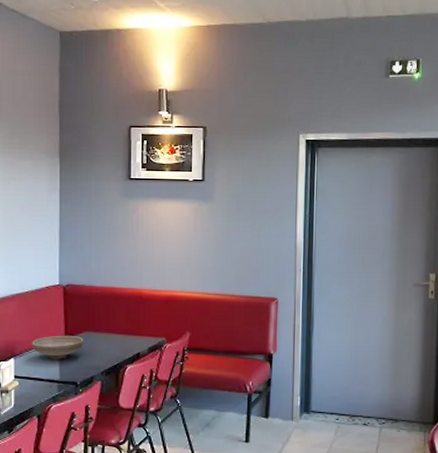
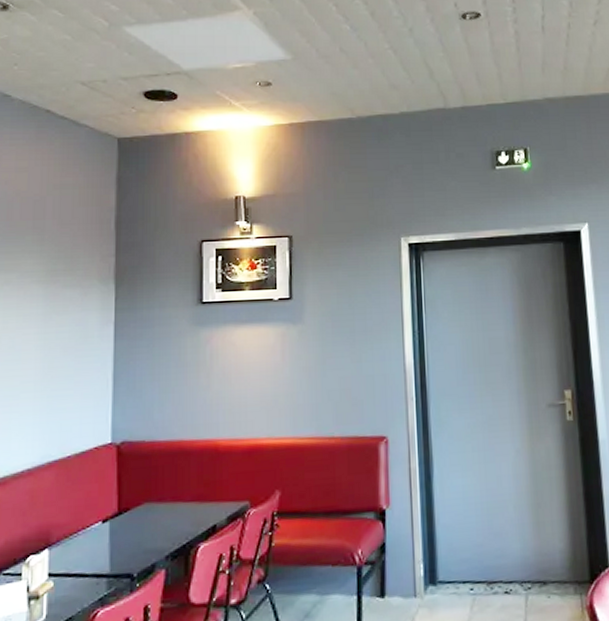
bowl: present [32,335,84,359] -> none [73,509,143,545]

